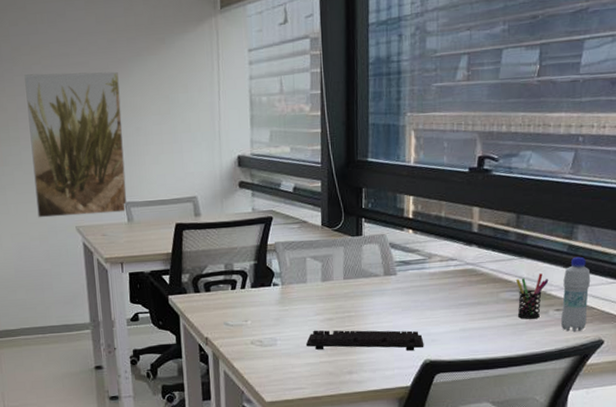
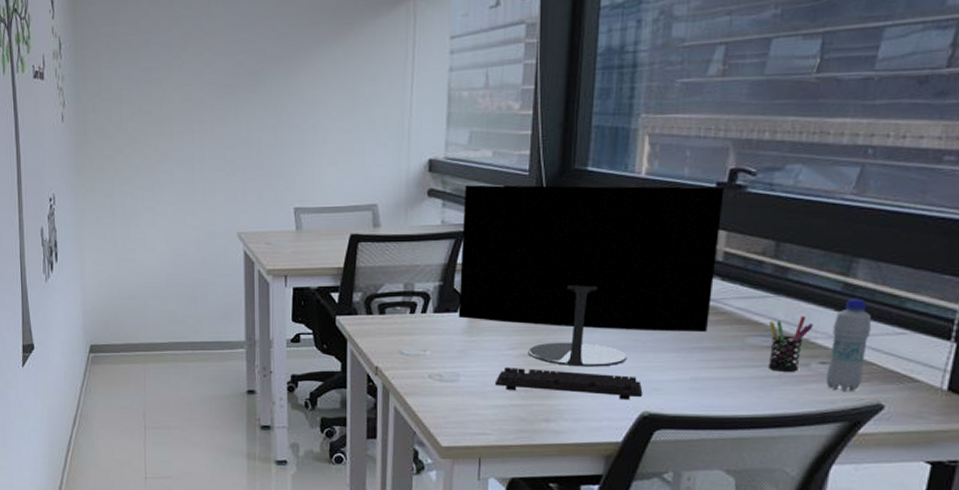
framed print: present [24,71,128,218] -> none [193,60,298,222]
monitor: none [269,170,475,326] -> present [458,183,724,367]

